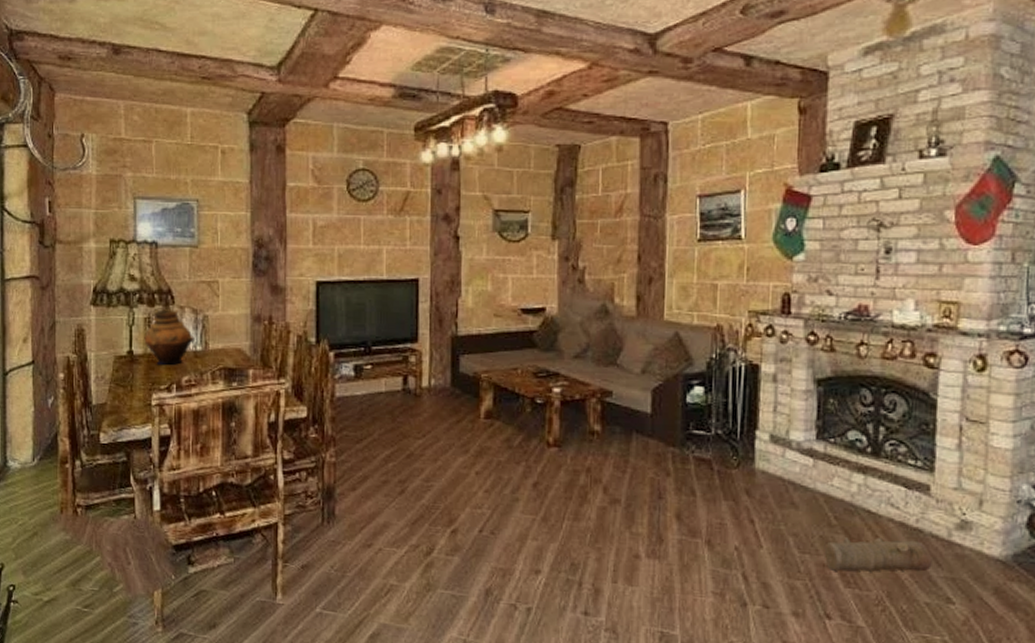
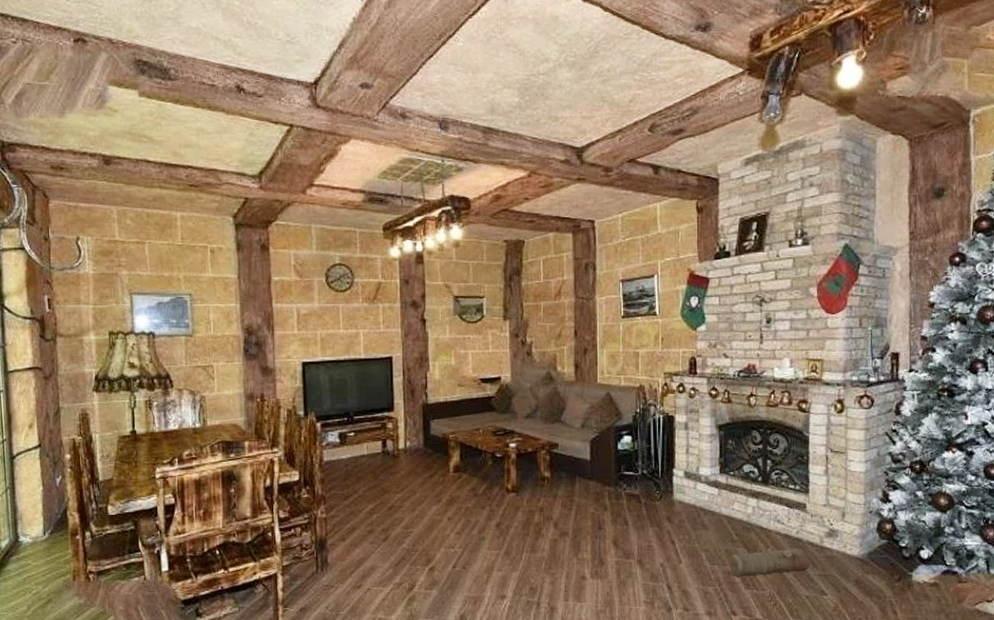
vase: present [144,309,195,366] -> none [146,392,194,443]

